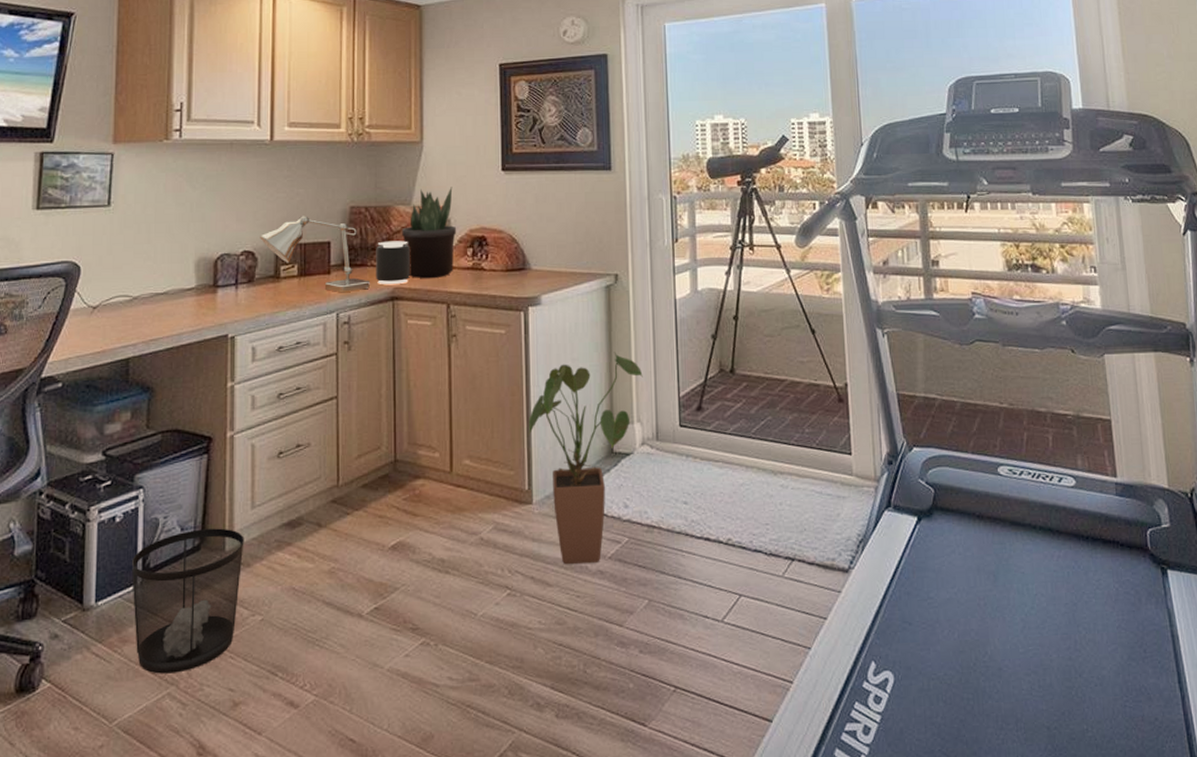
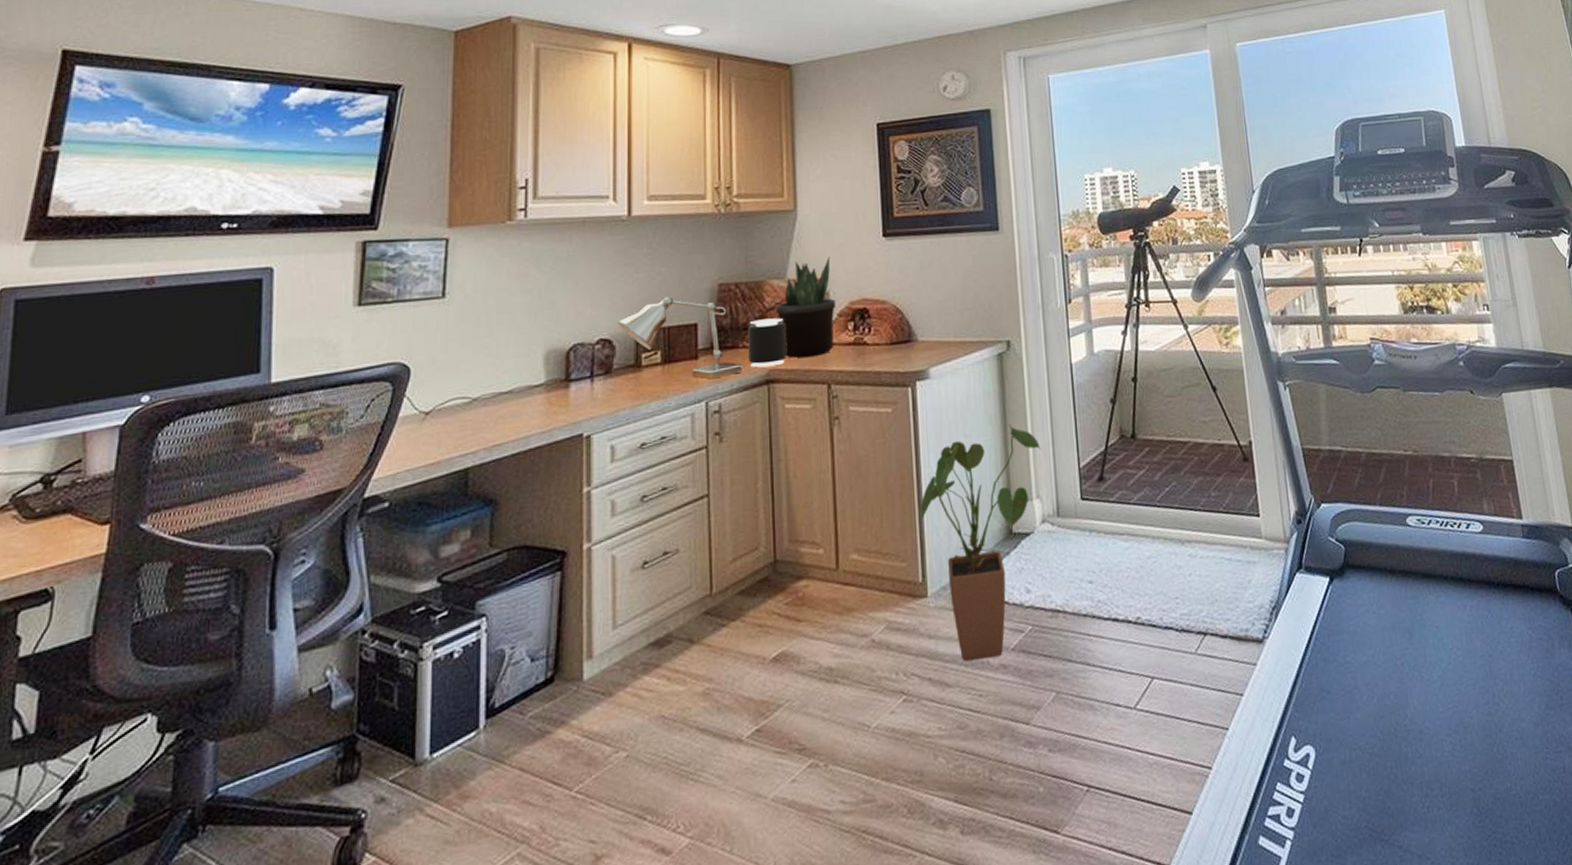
waste bin: present [132,528,244,674] -> none [473,654,605,832]

